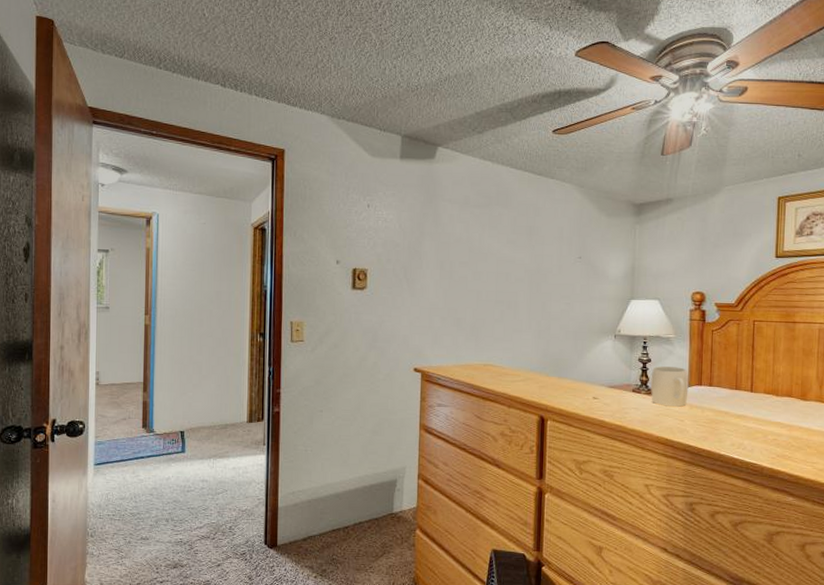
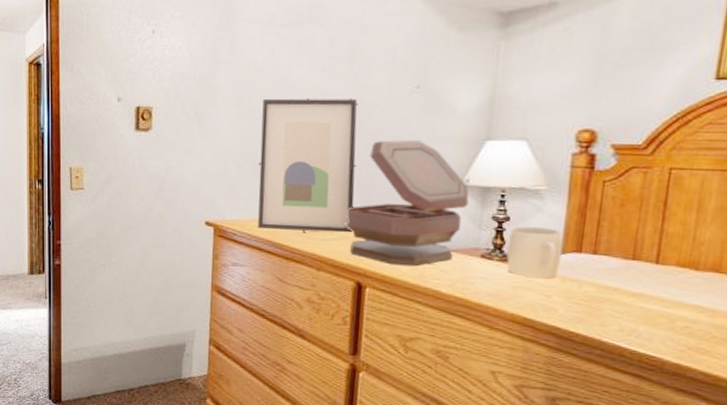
picture frame: none [458,264,537,376] -> present [258,97,359,233]
jewelry box: none [529,299,621,400] -> present [345,140,470,266]

